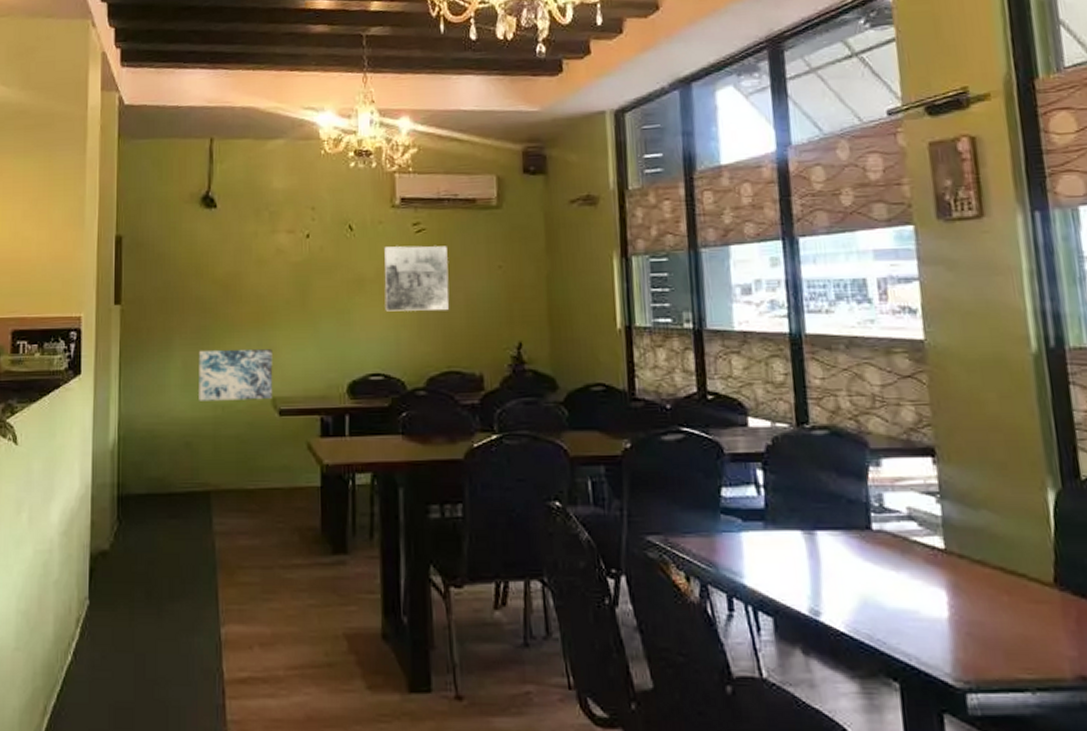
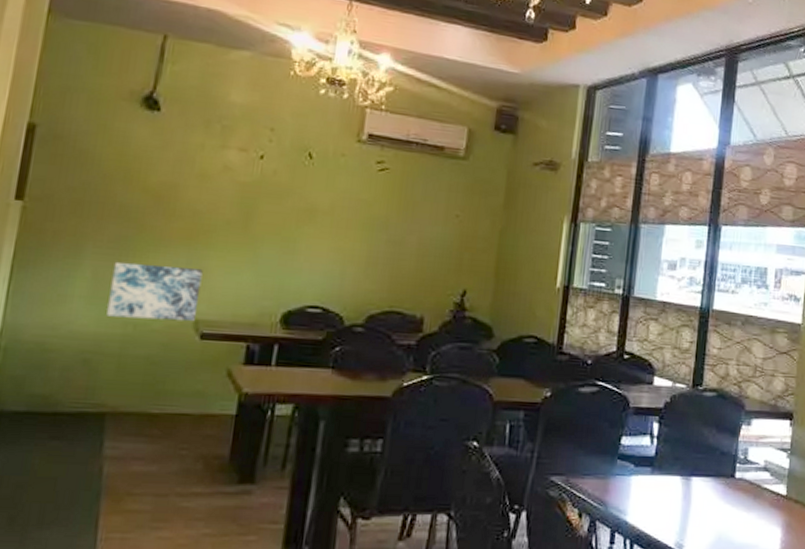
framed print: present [383,245,450,312] -> none [334,180,408,251]

